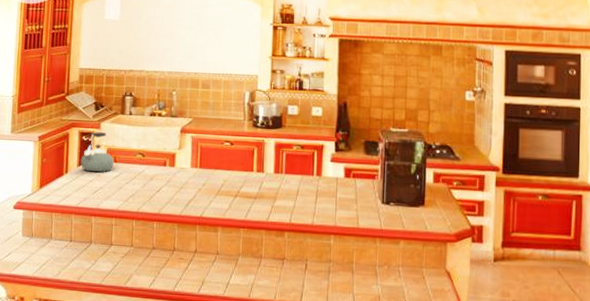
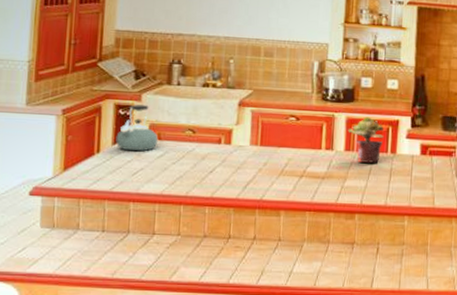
potted plant: none [276,142,310,185] -> present [348,116,384,163]

